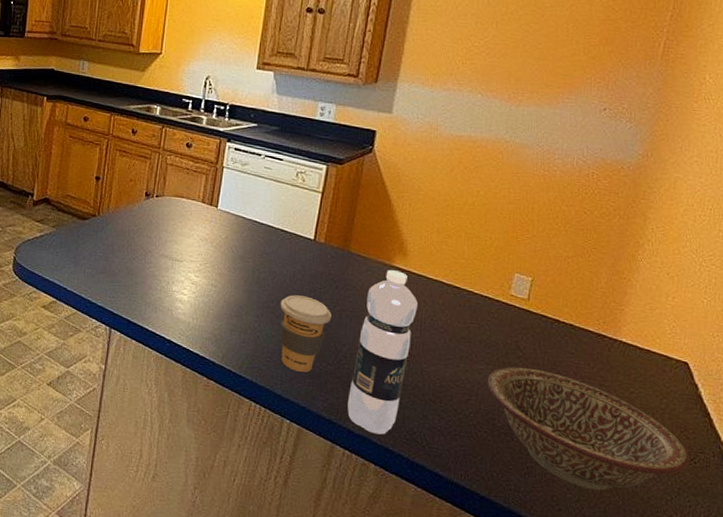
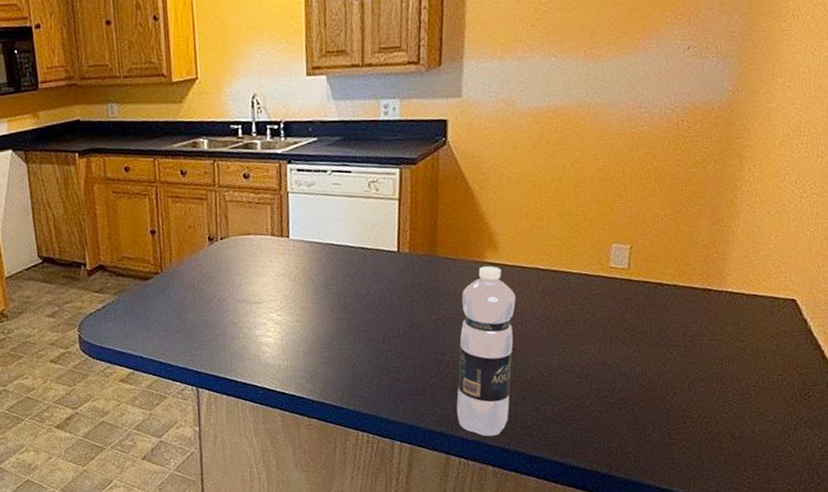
coffee cup: present [280,295,331,372] -> none [372,312,428,391]
decorative bowl: present [487,366,689,491] -> none [596,337,803,445]

